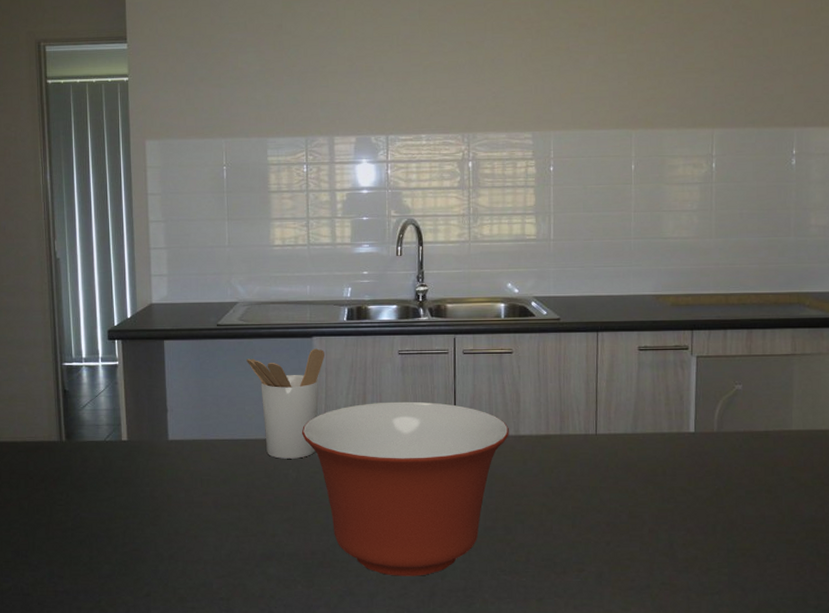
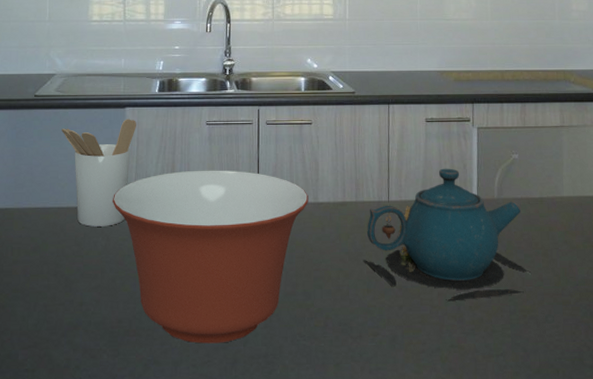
teapot: none [569,400,753,538] -> present [364,168,532,302]

